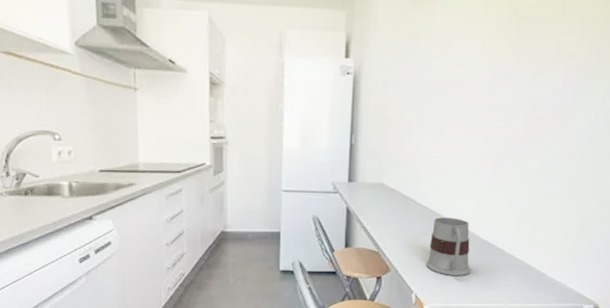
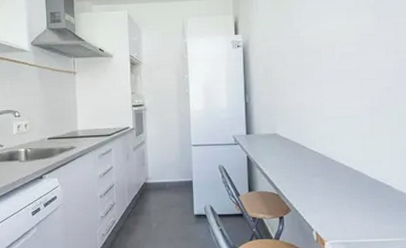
mug: present [425,217,471,276] -> none [322,160,365,213]

